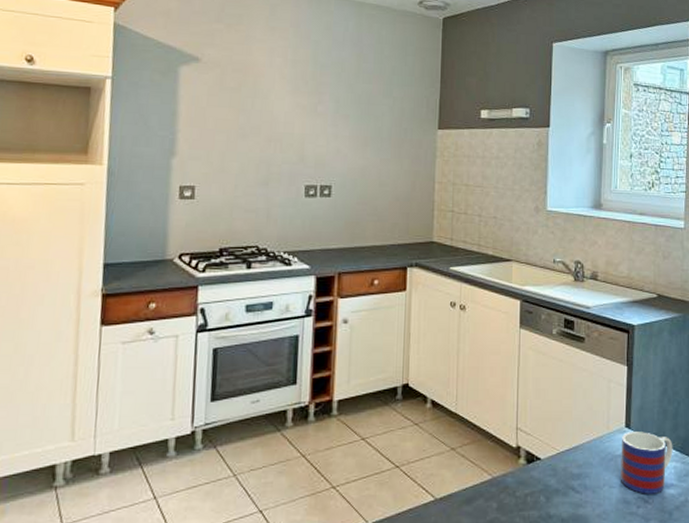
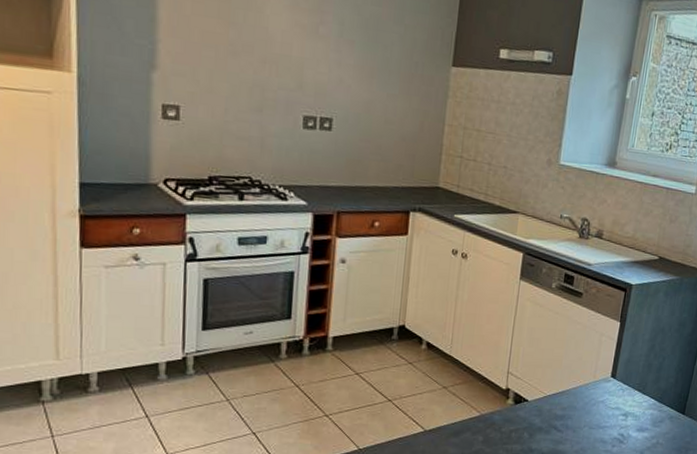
mug: present [621,432,673,494] -> none [600,381,653,436]

